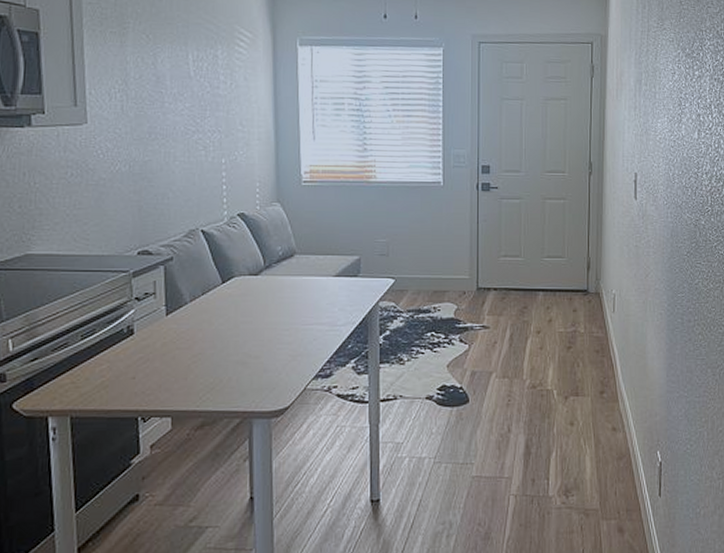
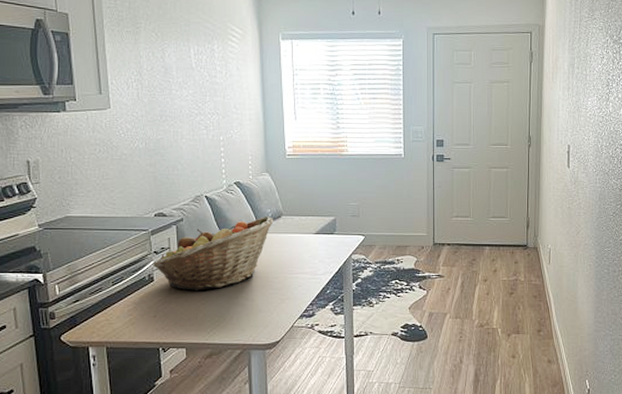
fruit basket: none [133,255,285,346] -> present [153,217,274,291]

